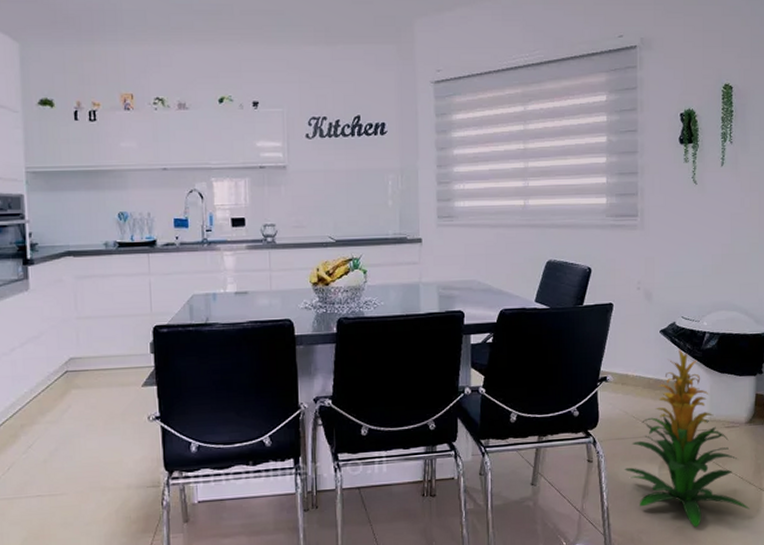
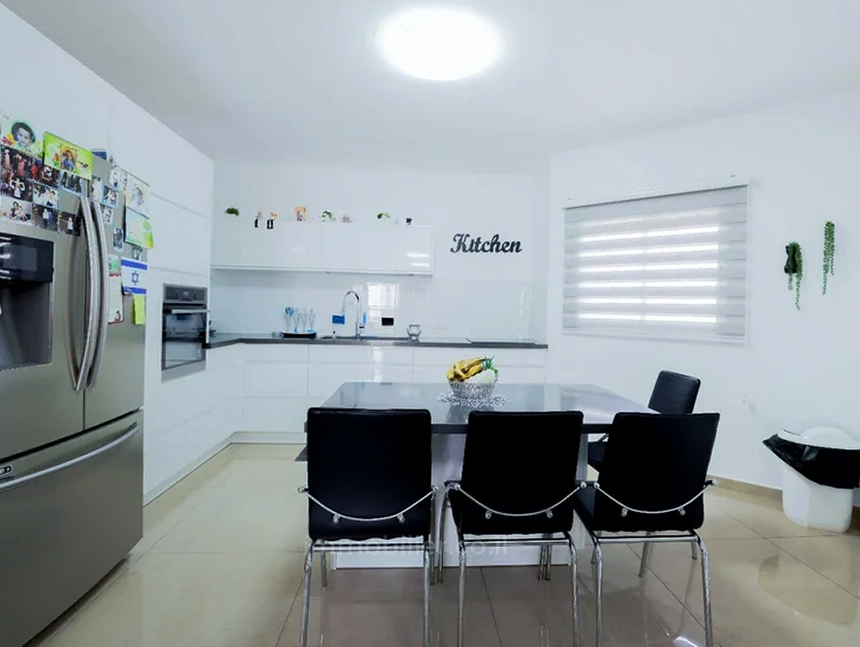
indoor plant: present [624,349,750,528] -> none [726,459,846,629]

